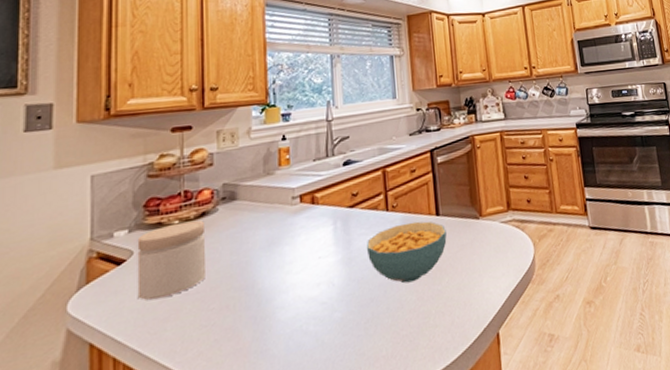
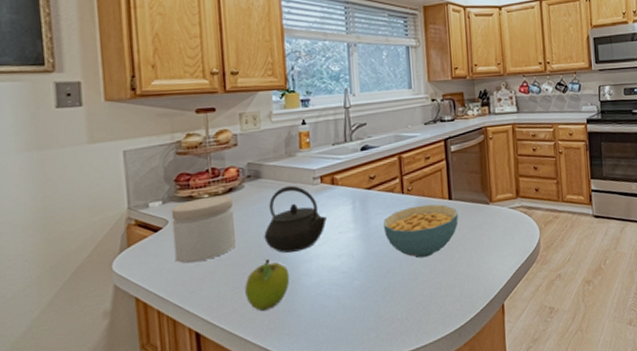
fruit: none [213,291,264,354] -> present [245,259,290,311]
kettle: none [237,206,306,284] -> present [264,185,327,253]

